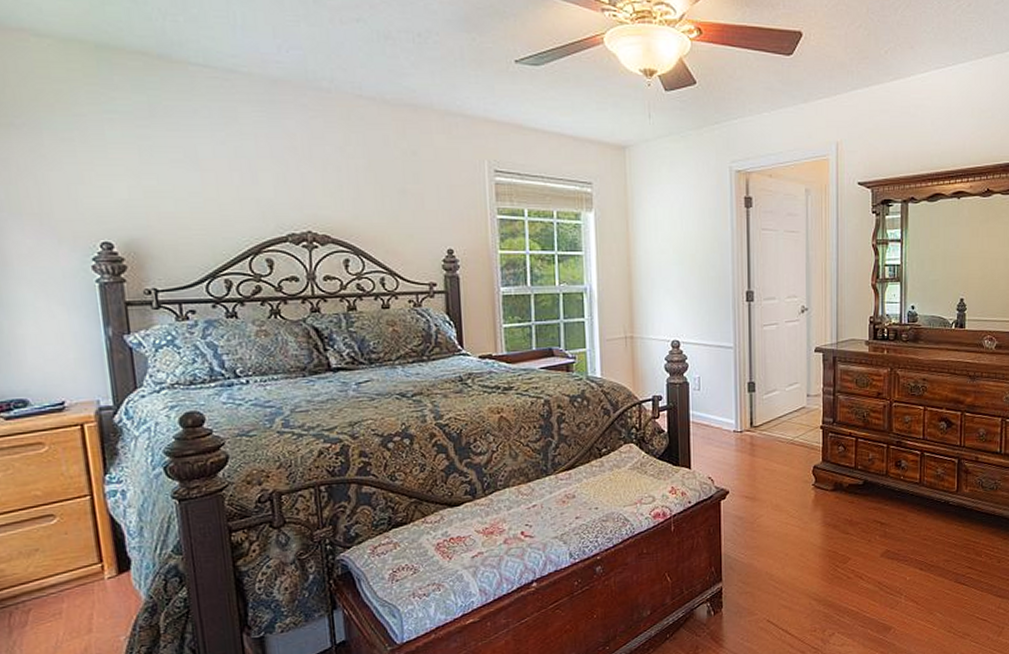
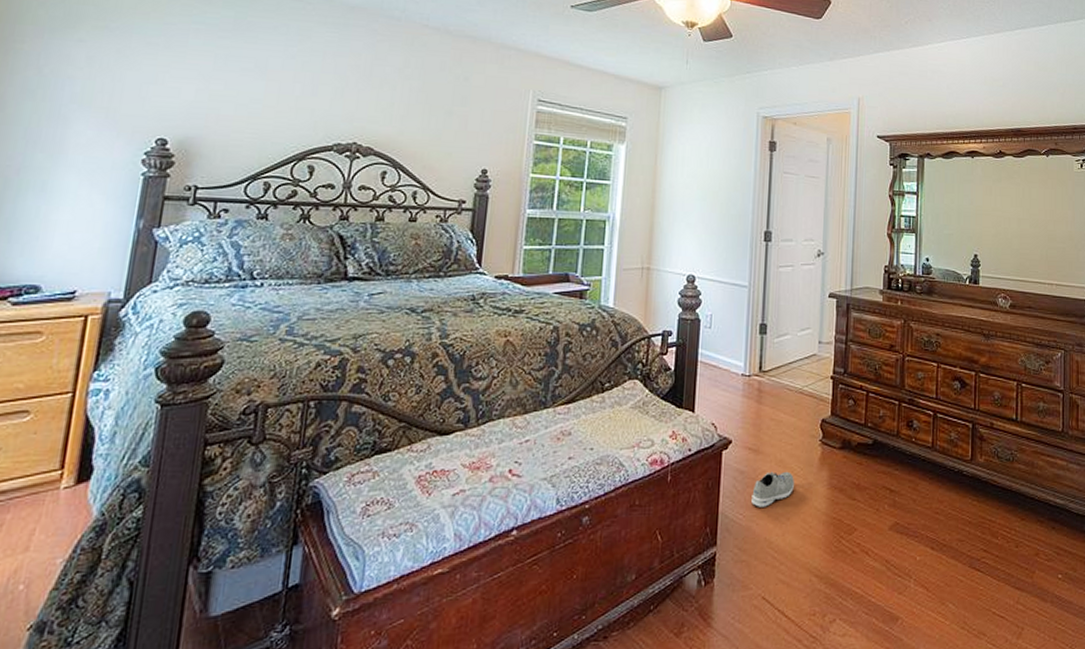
sneaker: none [751,514,790,547] -> present [751,471,794,507]

